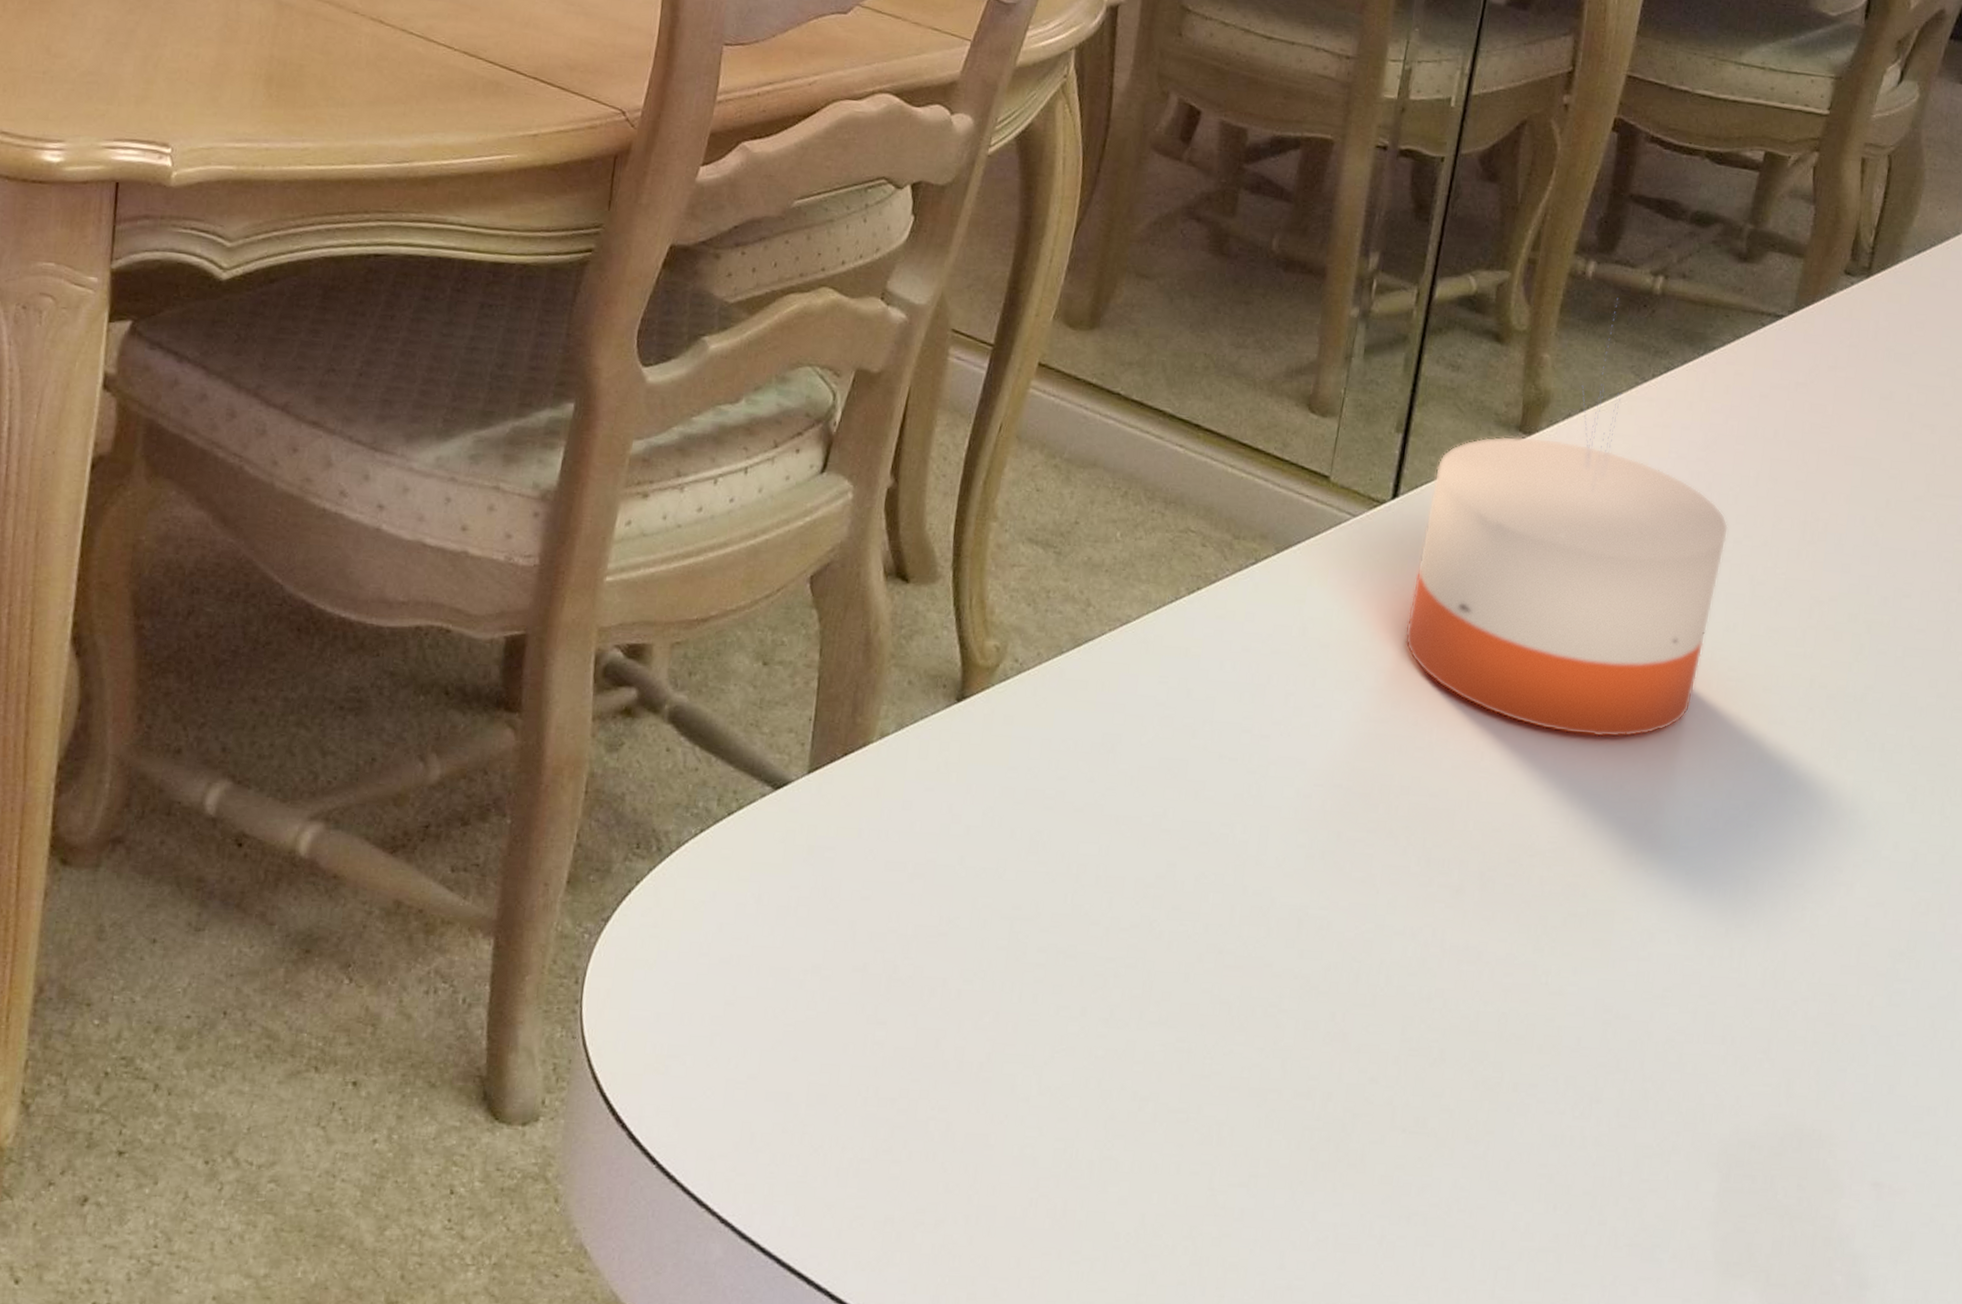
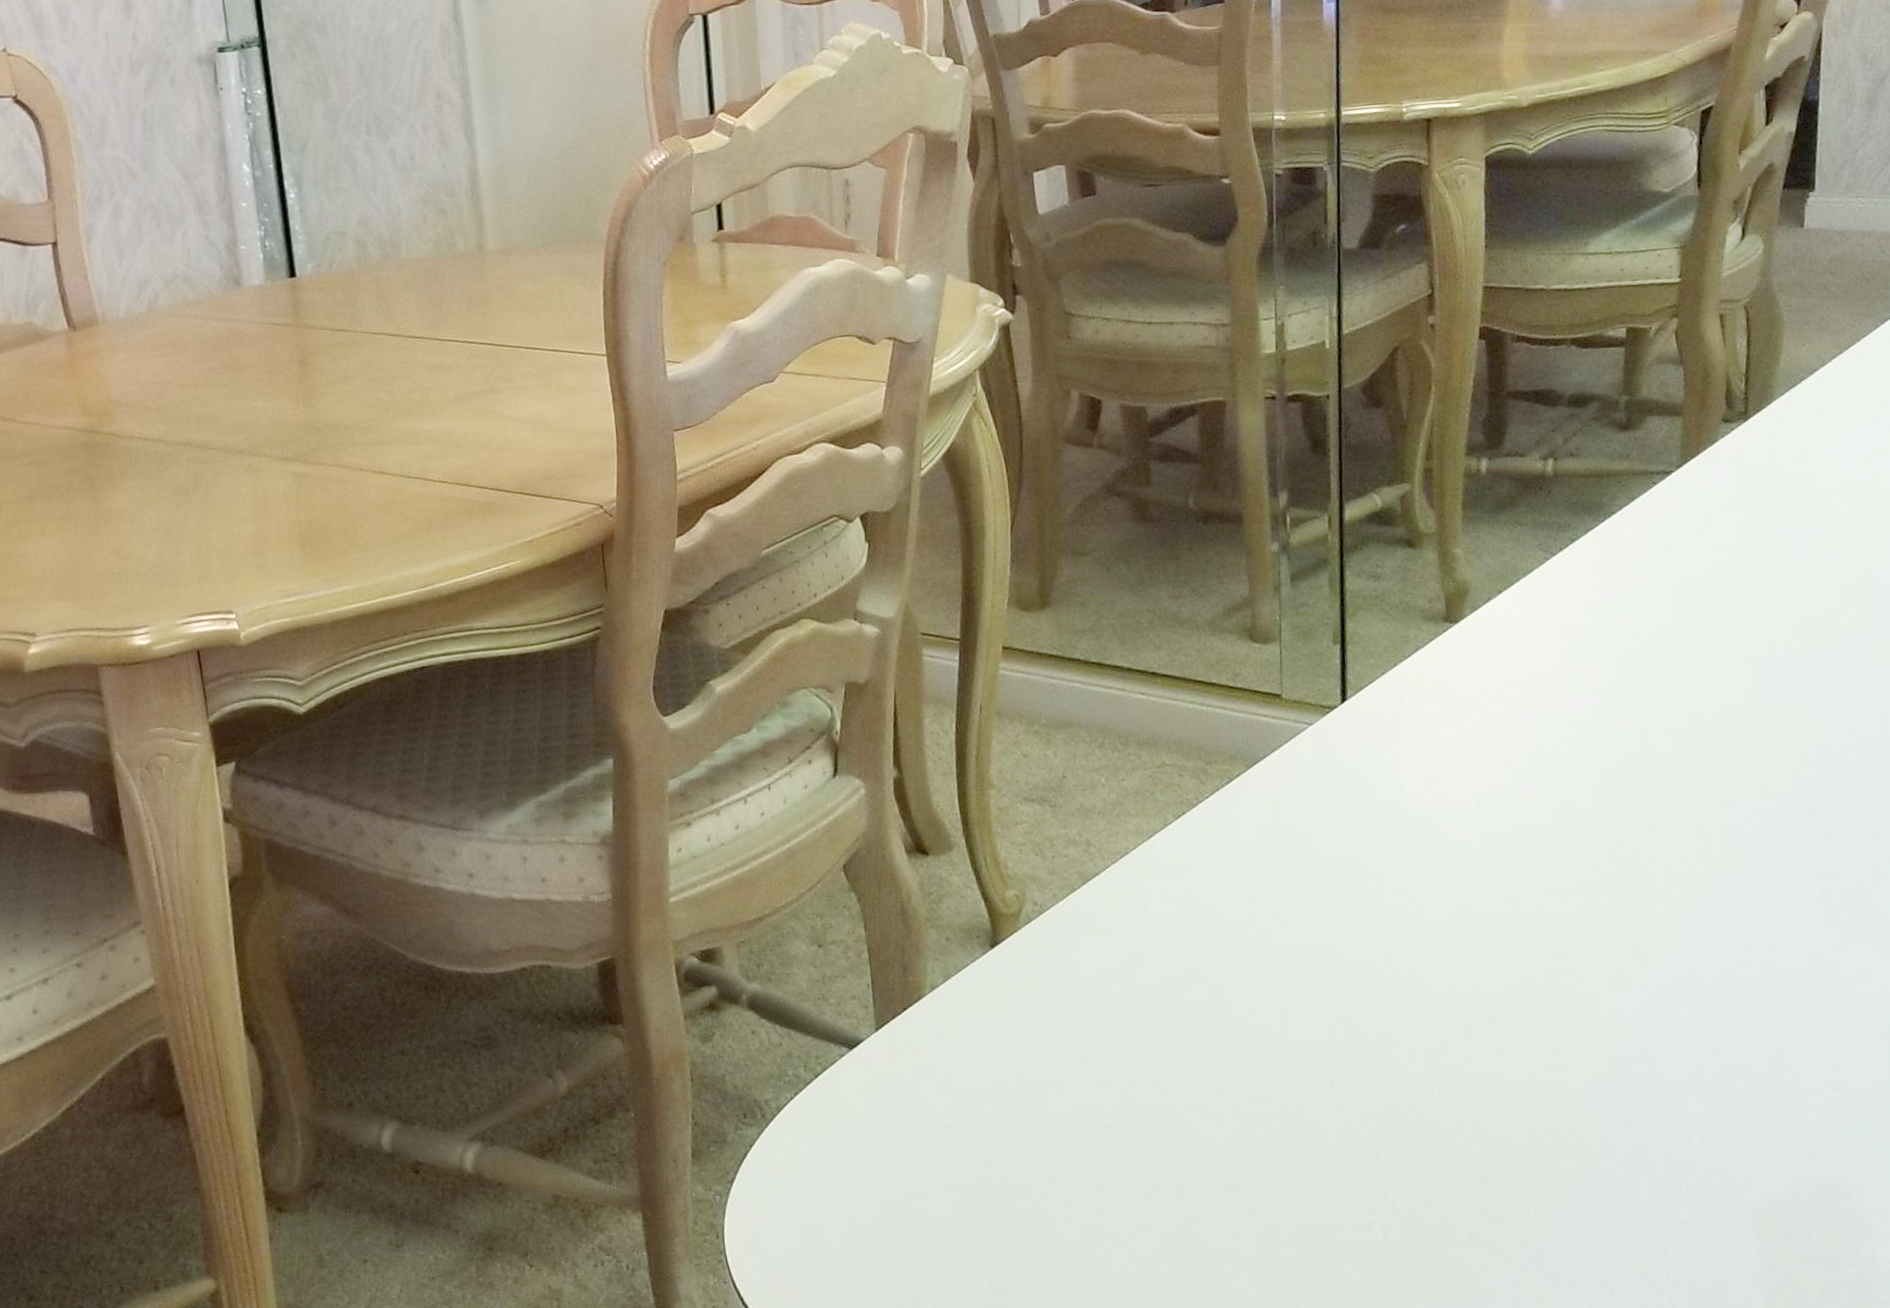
candle: present [1405,298,1729,738] -> none [1376,486,1658,878]

